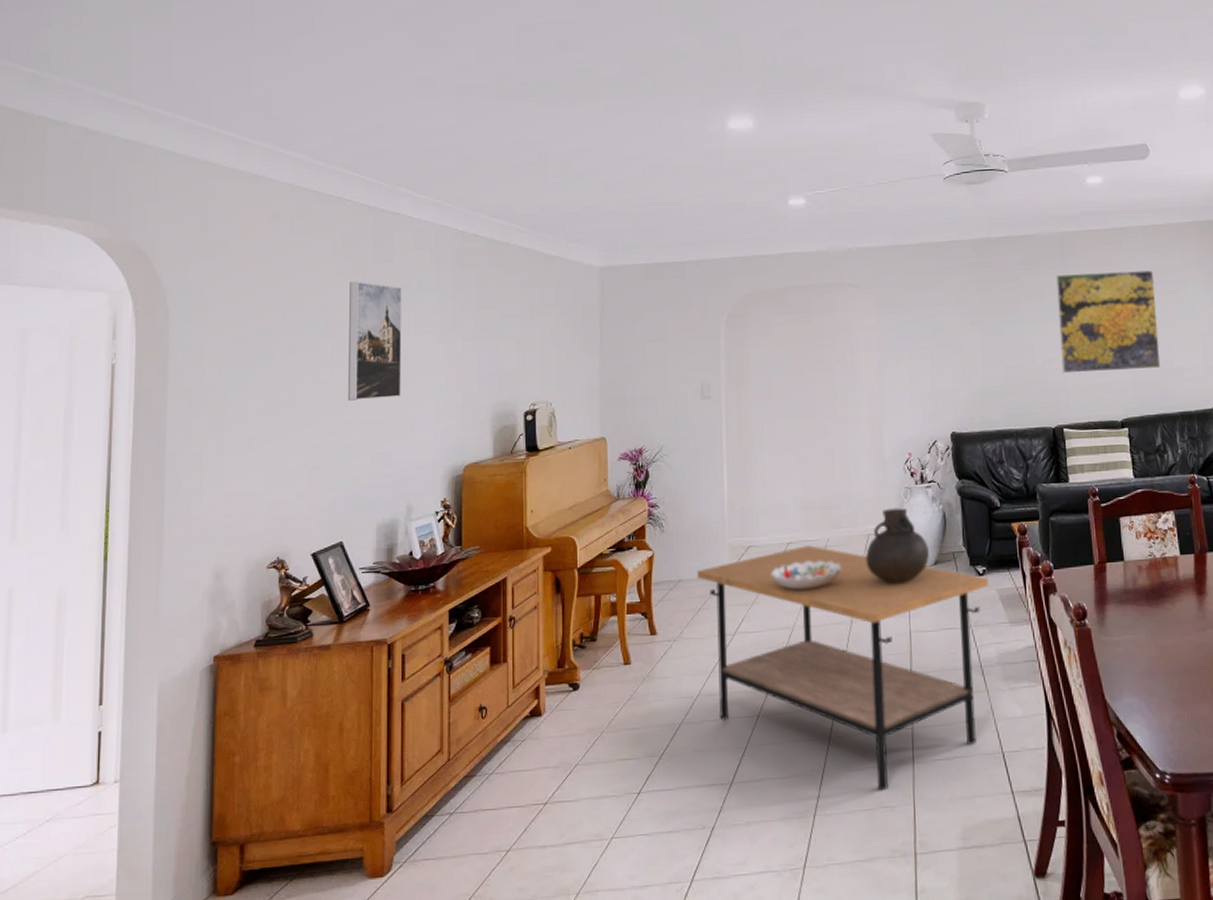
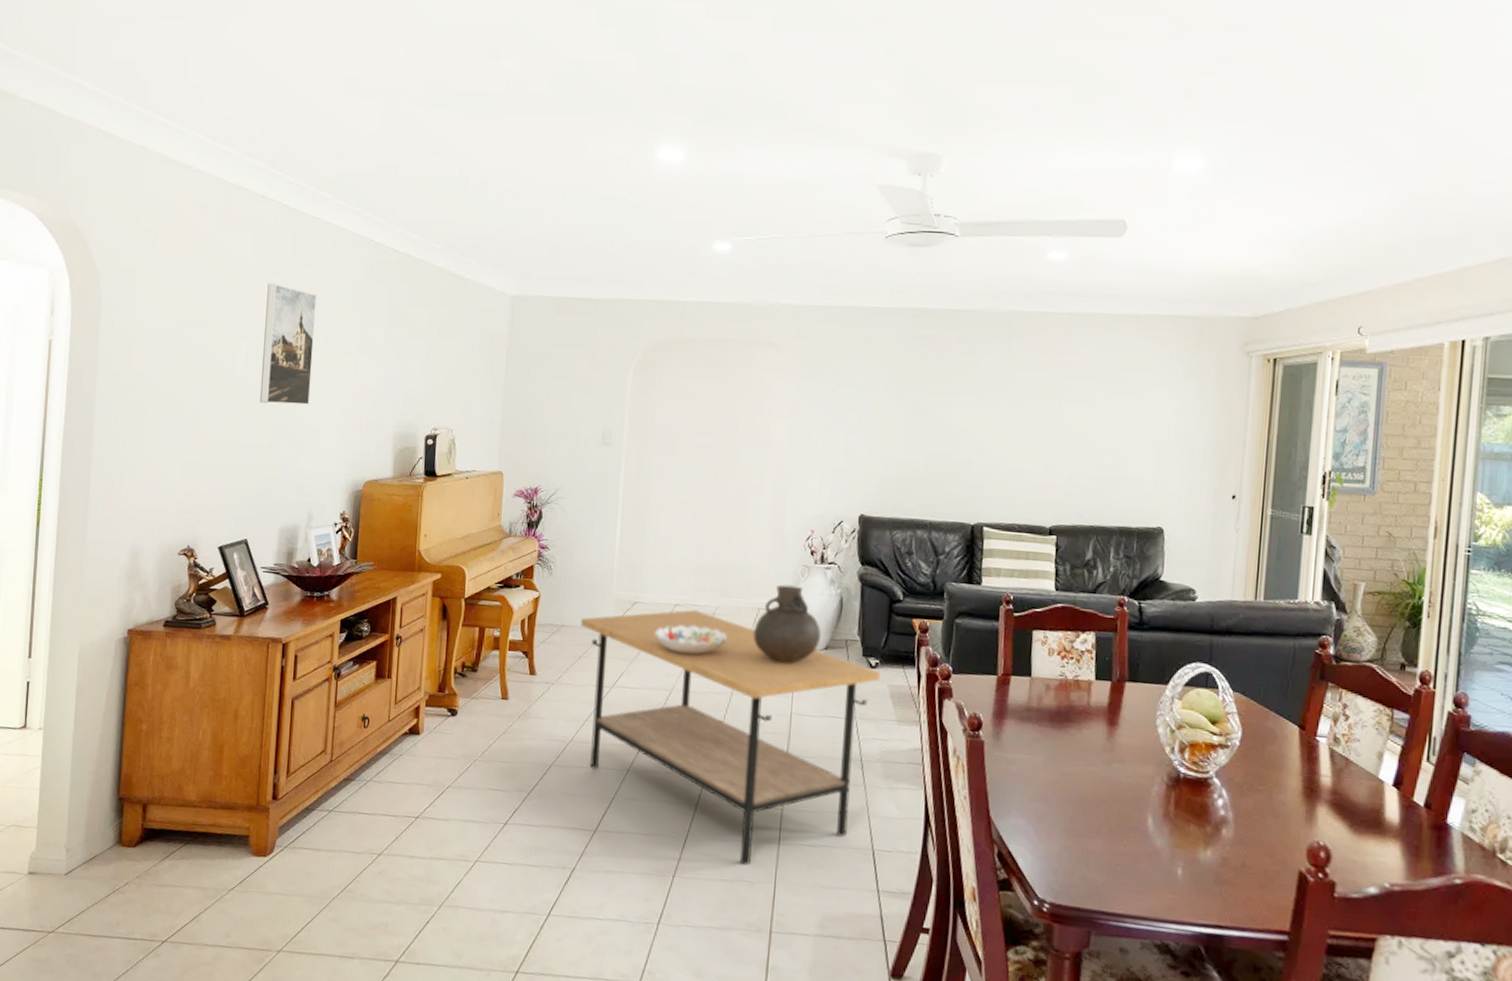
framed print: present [1056,270,1161,374] -> none [990,359,1112,476]

